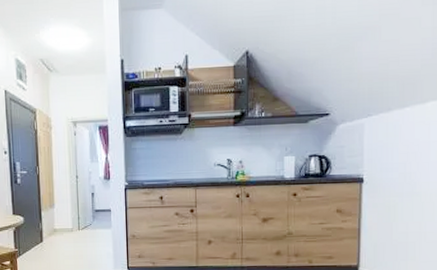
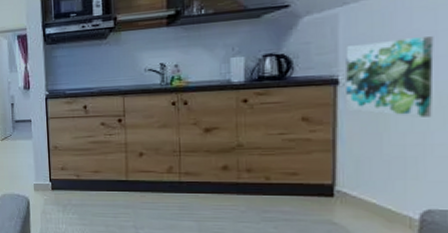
wall art: none [368,146,428,211] -> present [345,36,434,118]

